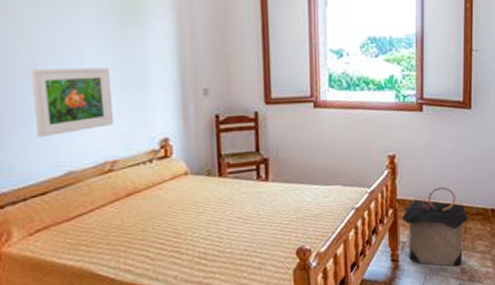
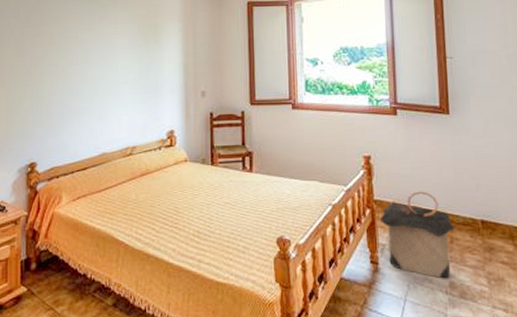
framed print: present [29,67,113,138] -> none [83,74,135,126]

